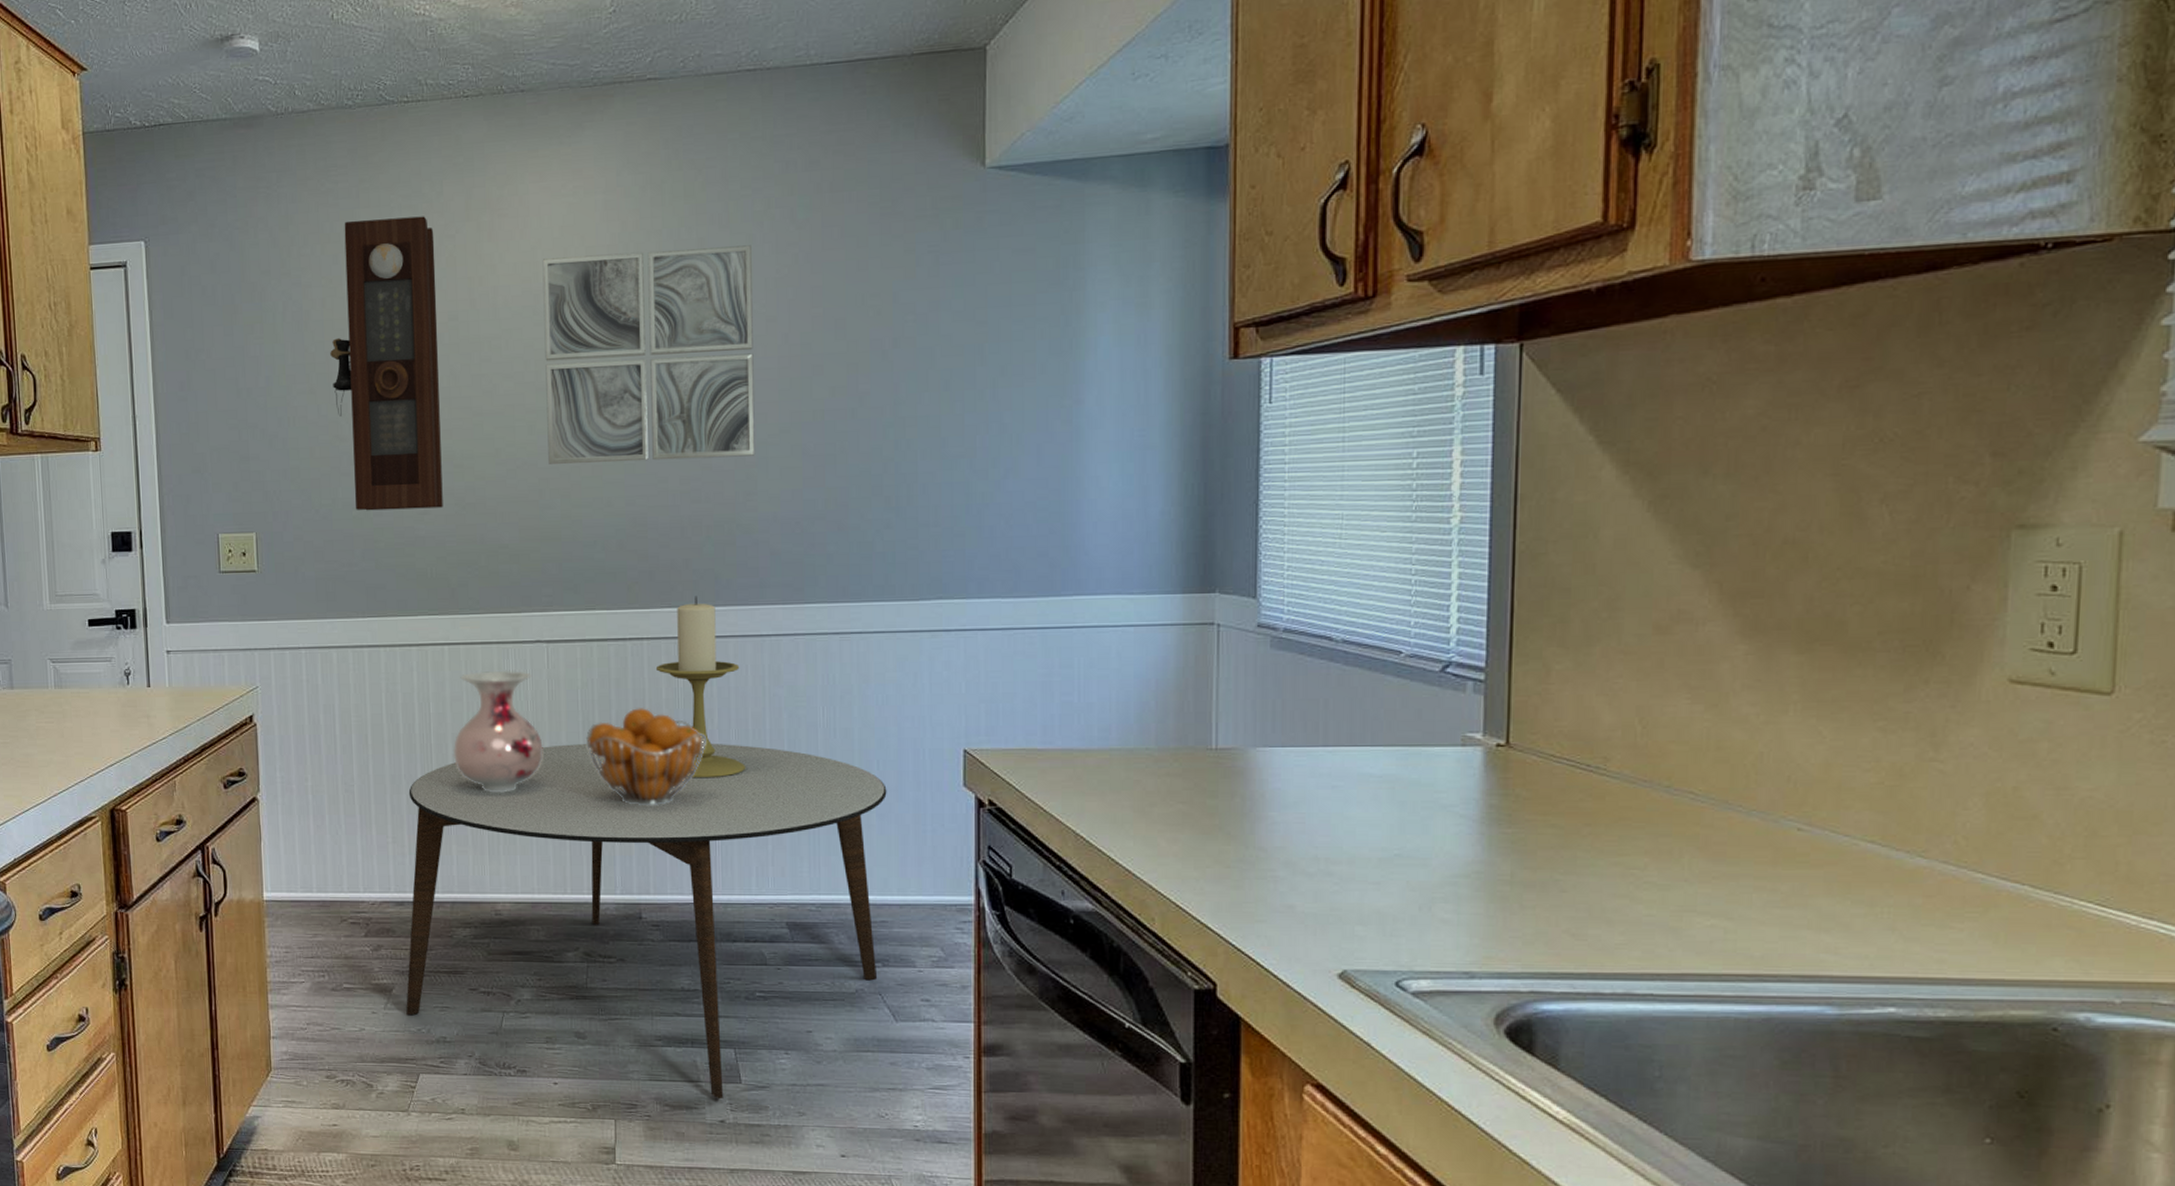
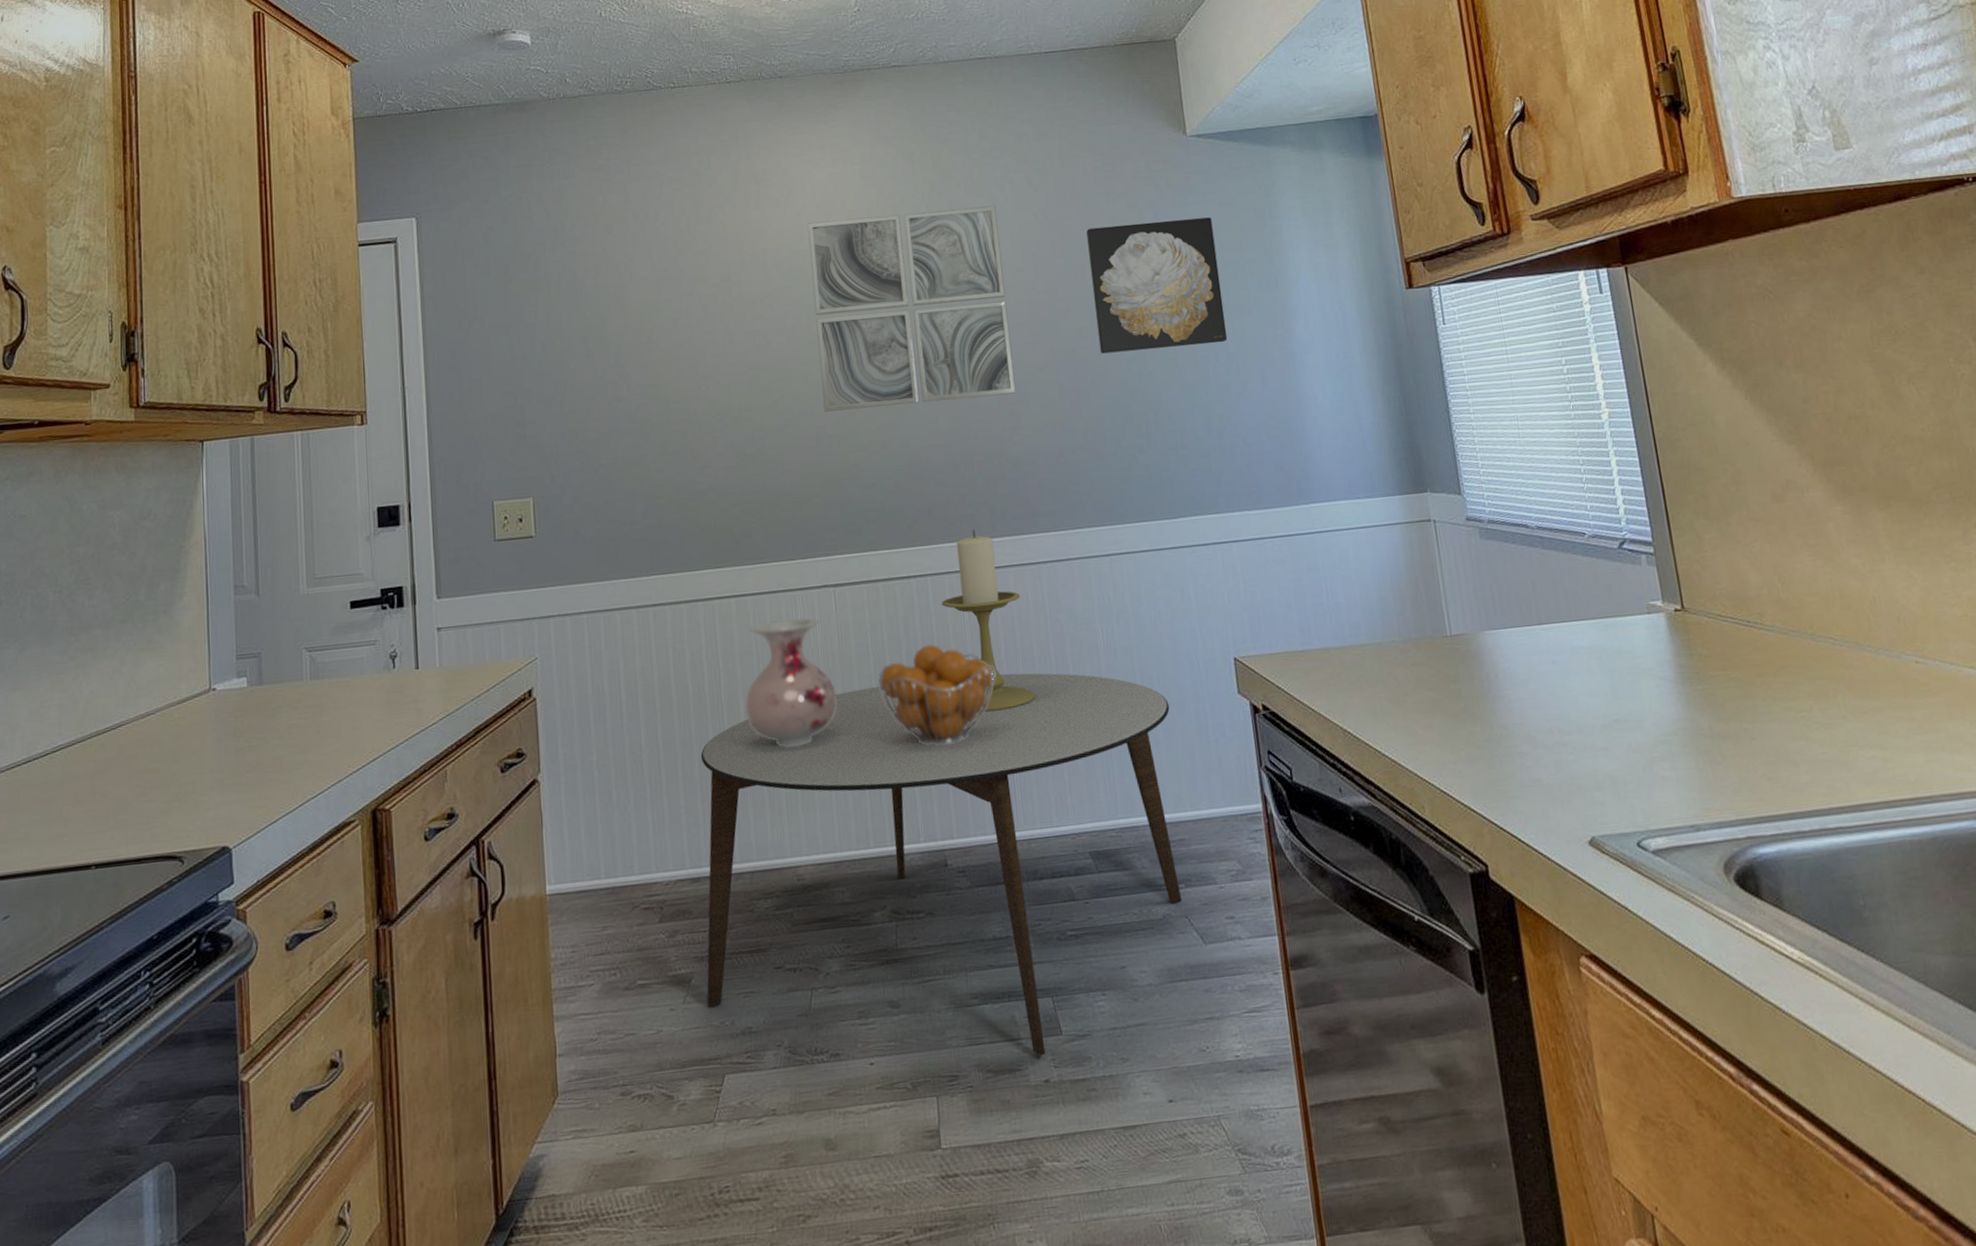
pendulum clock: present [330,216,443,511] -> none [606,188,724,468]
wall art: none [852,266,1003,417] -> present [1086,217,1228,354]

